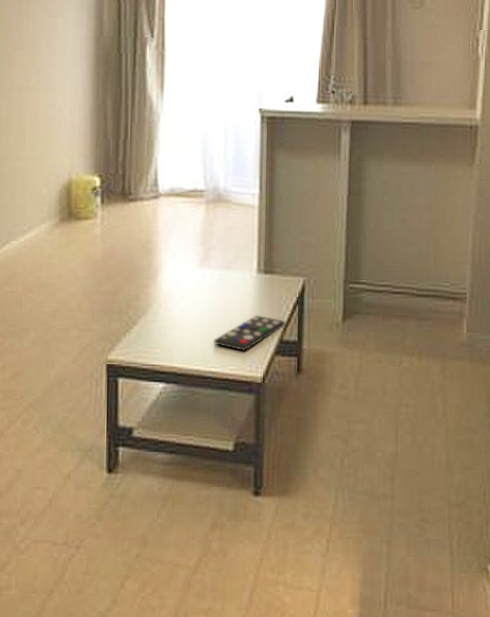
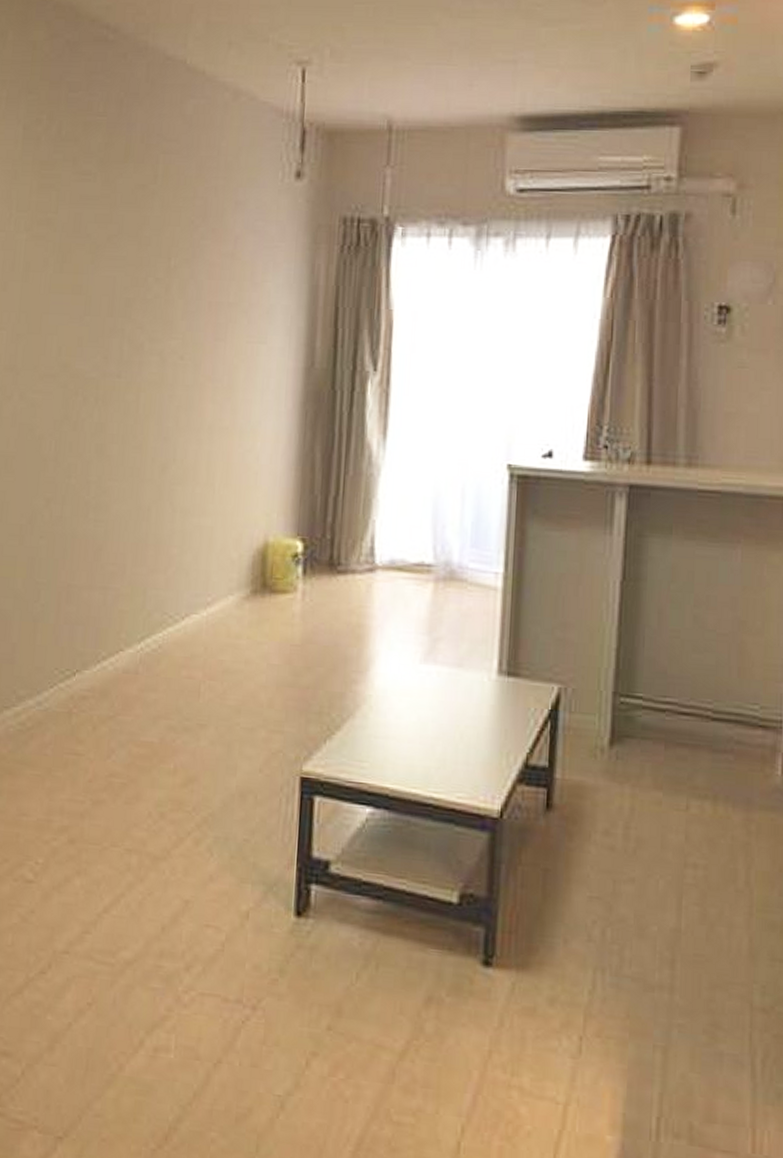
remote control: present [213,314,286,351] -> none [437,728,533,775]

